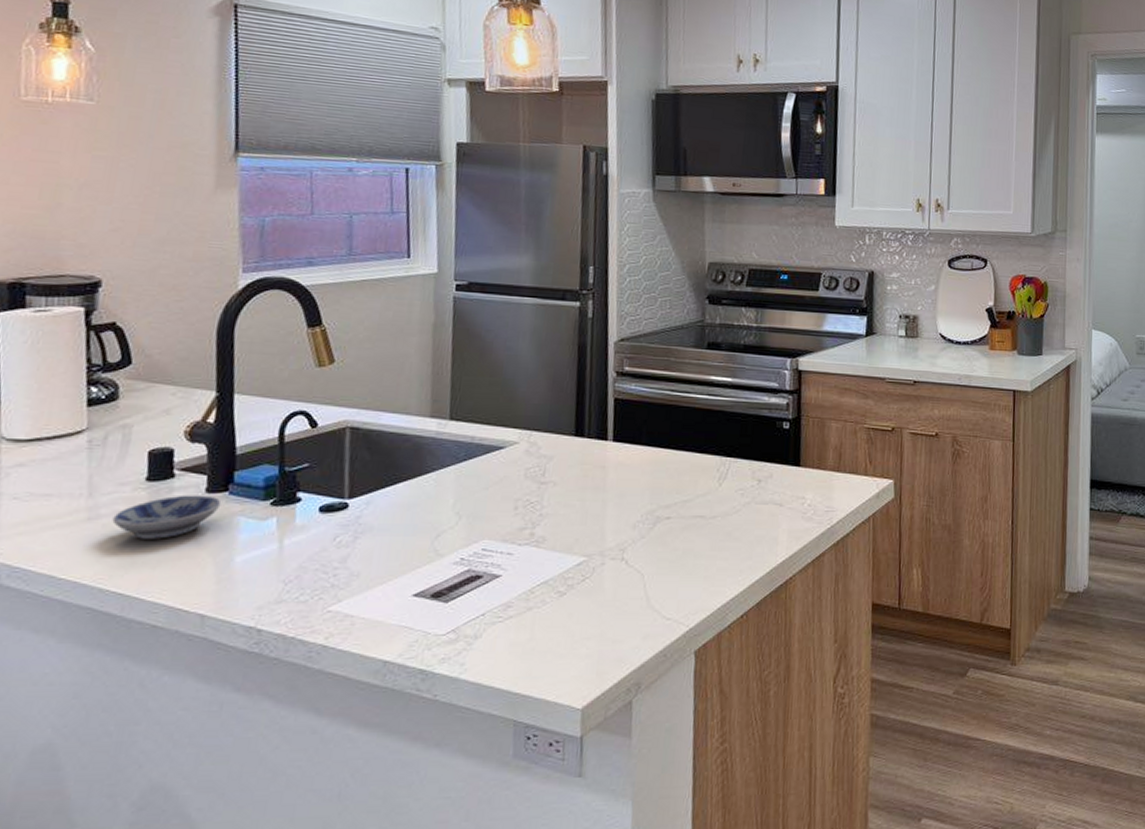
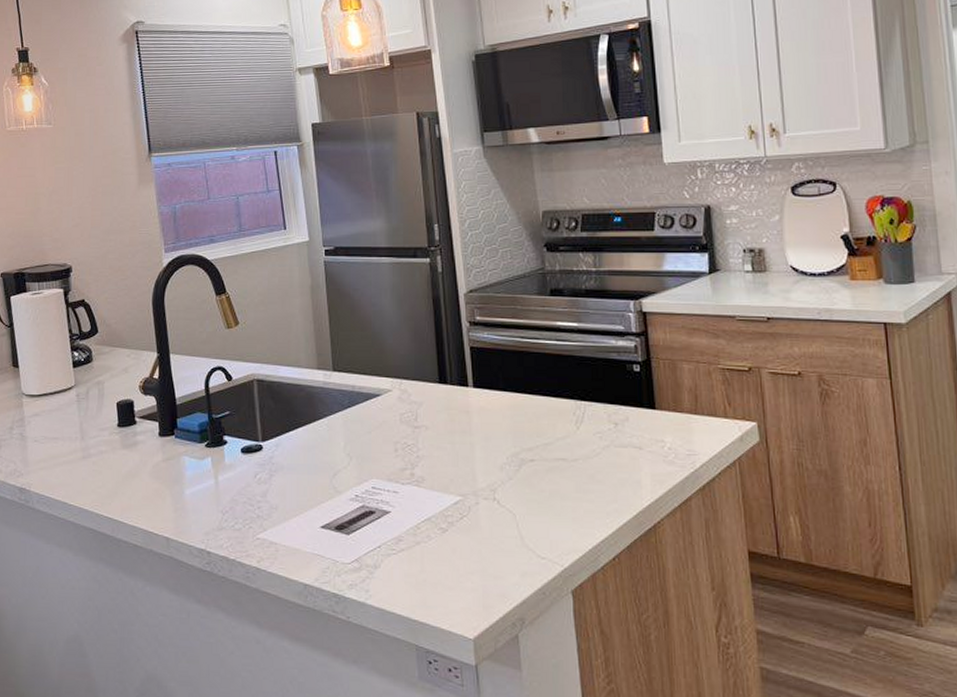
bowl: present [112,495,222,539] -> none [99,438,171,475]

